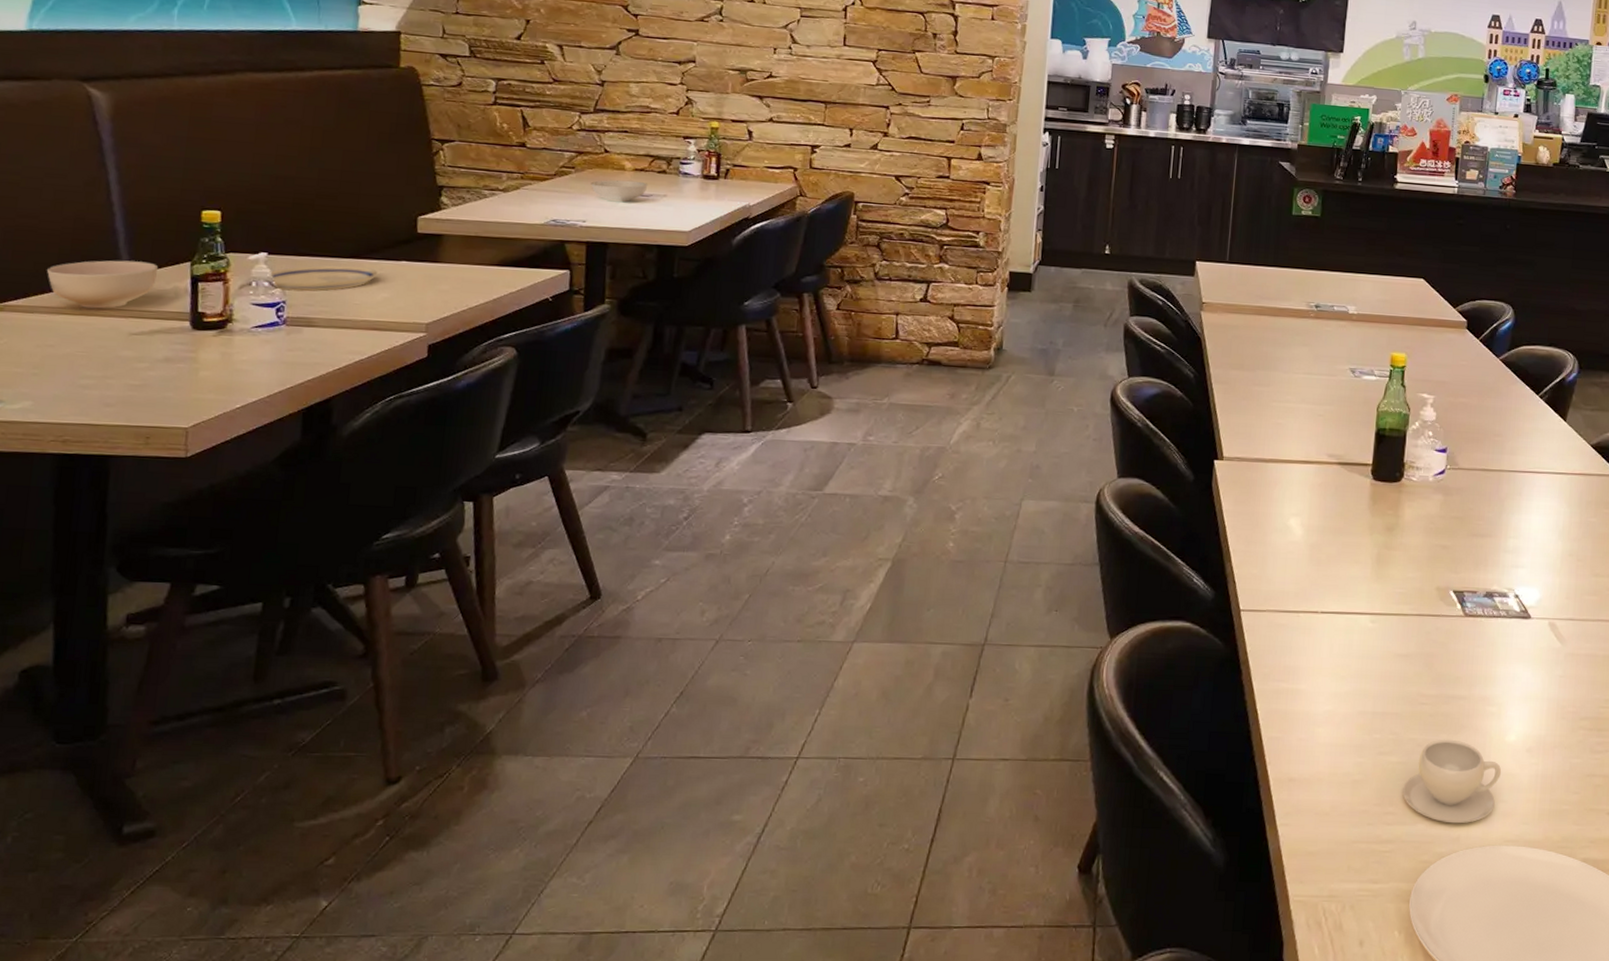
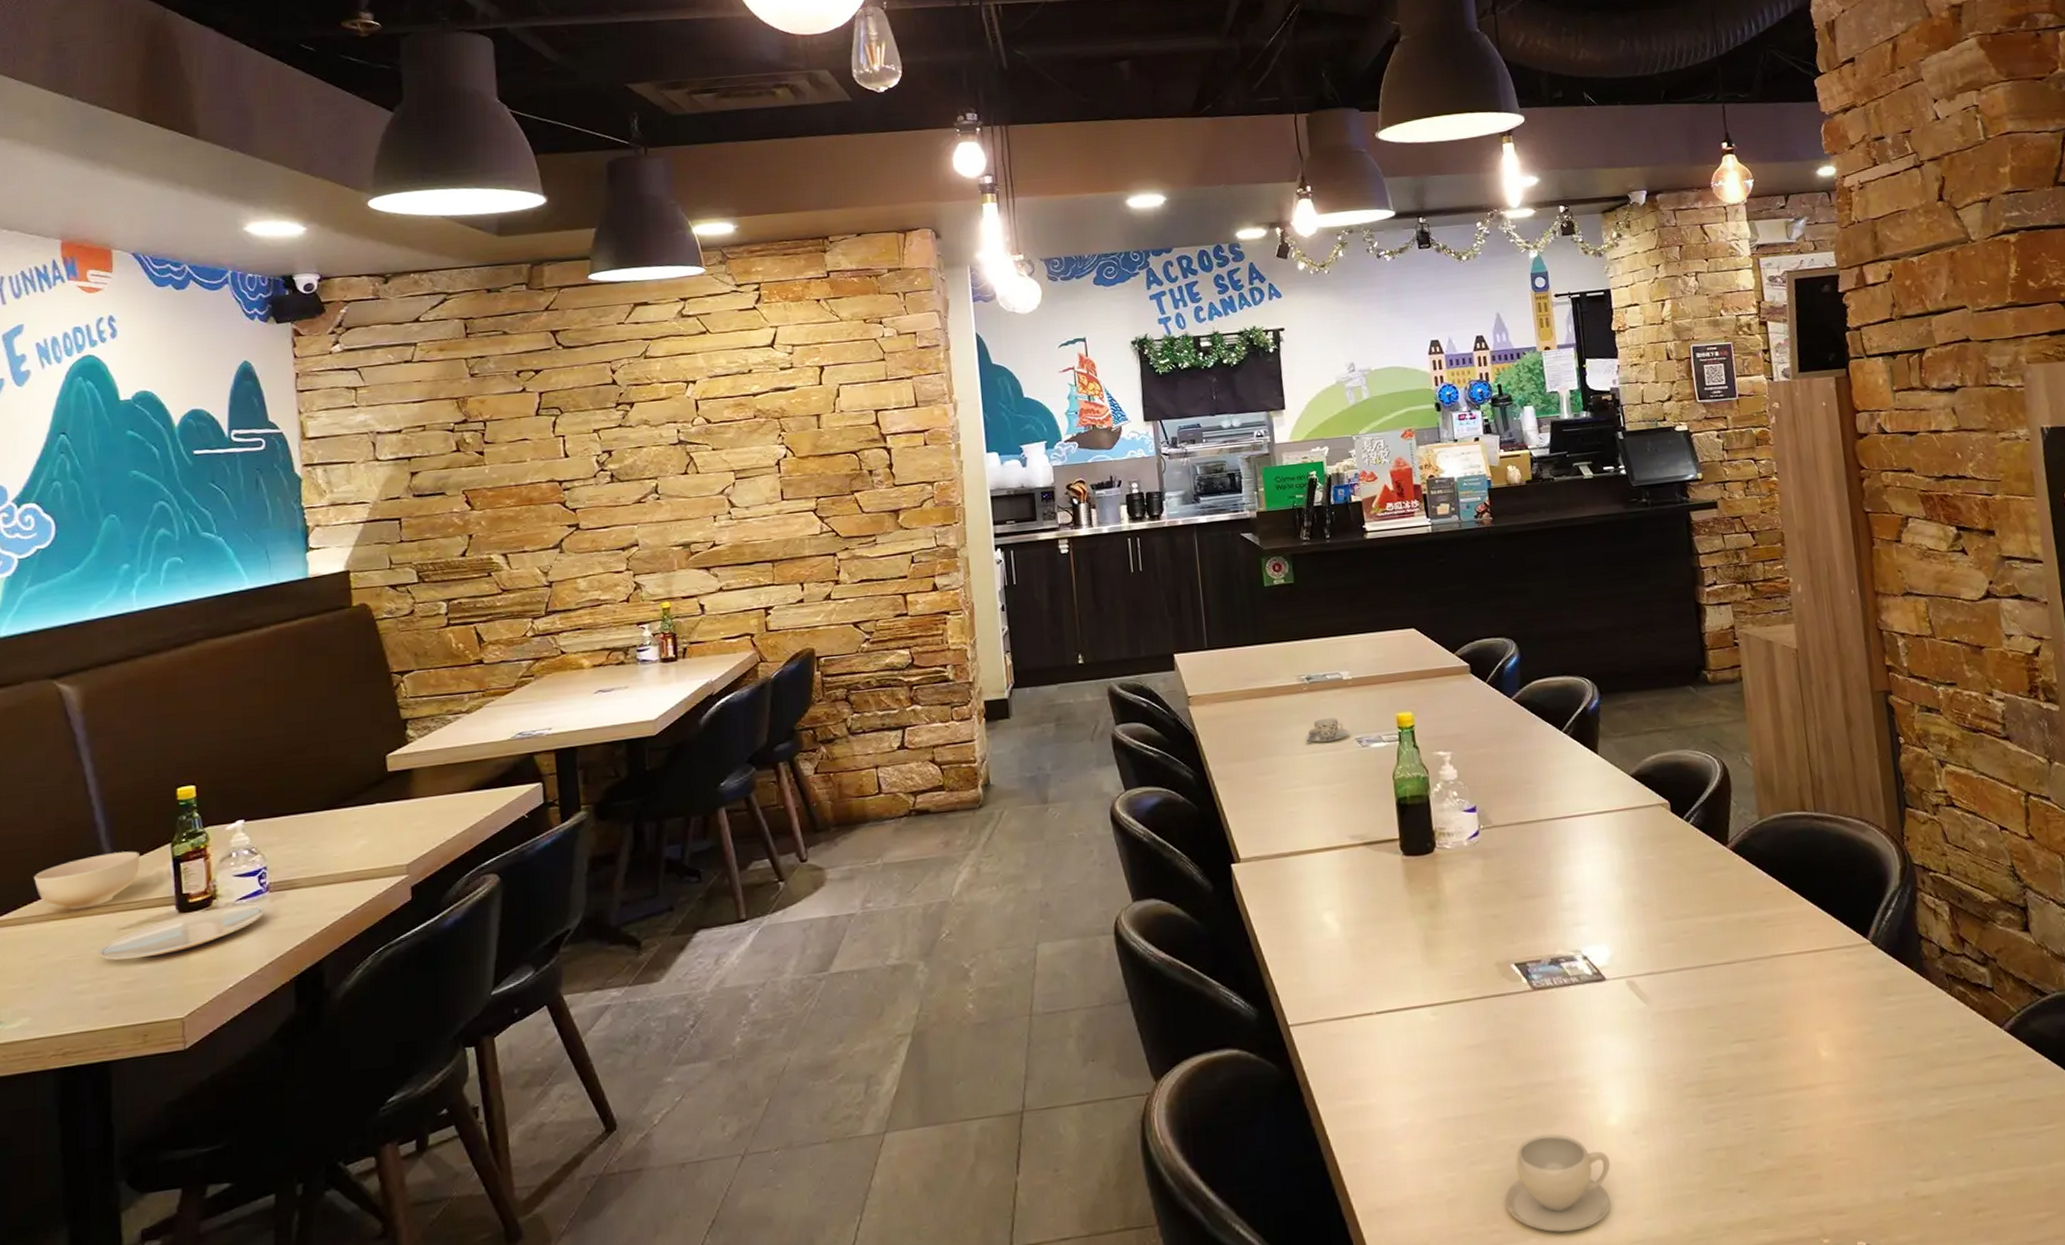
plate: none [107,331,280,366] -> present [98,905,265,961]
plate: present [269,265,378,292] -> none [248,817,354,856]
bowl: present [591,180,648,203] -> none [552,677,609,704]
teacup: none [1303,344,1345,367] -> present [1306,717,1349,743]

